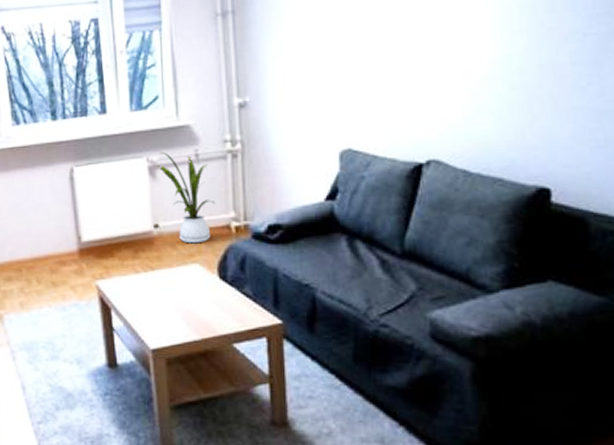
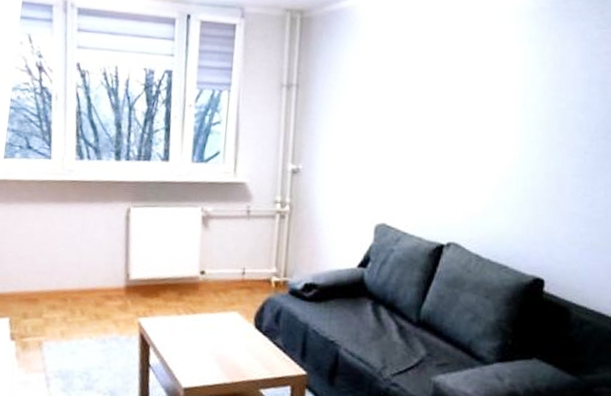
house plant: present [157,151,216,244] -> none [210,203,260,293]

